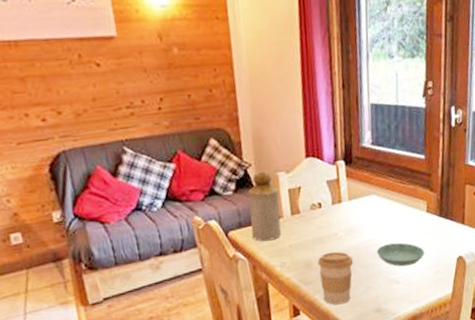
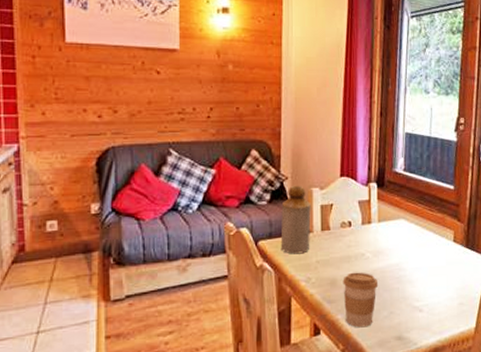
saucer: present [376,242,425,267] -> none [401,269,450,295]

